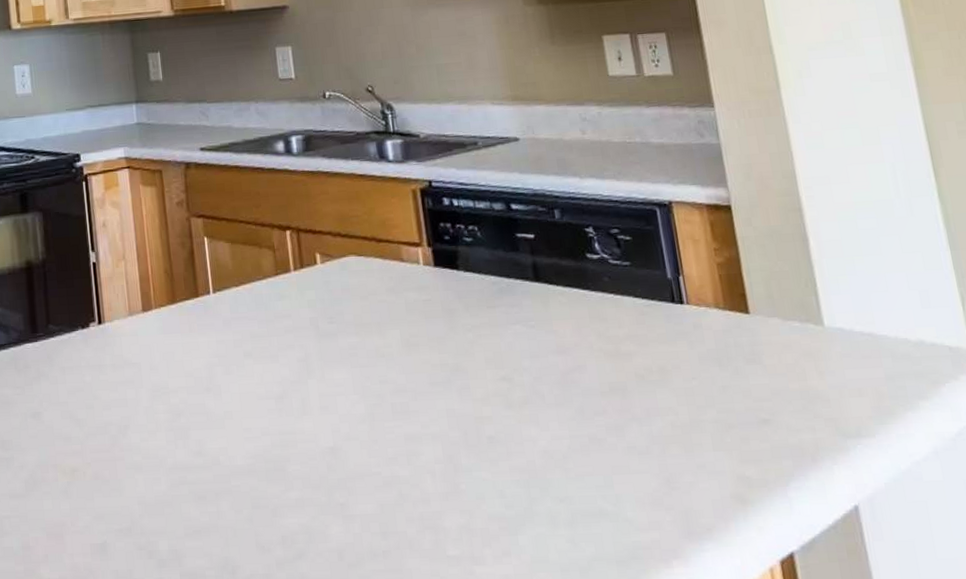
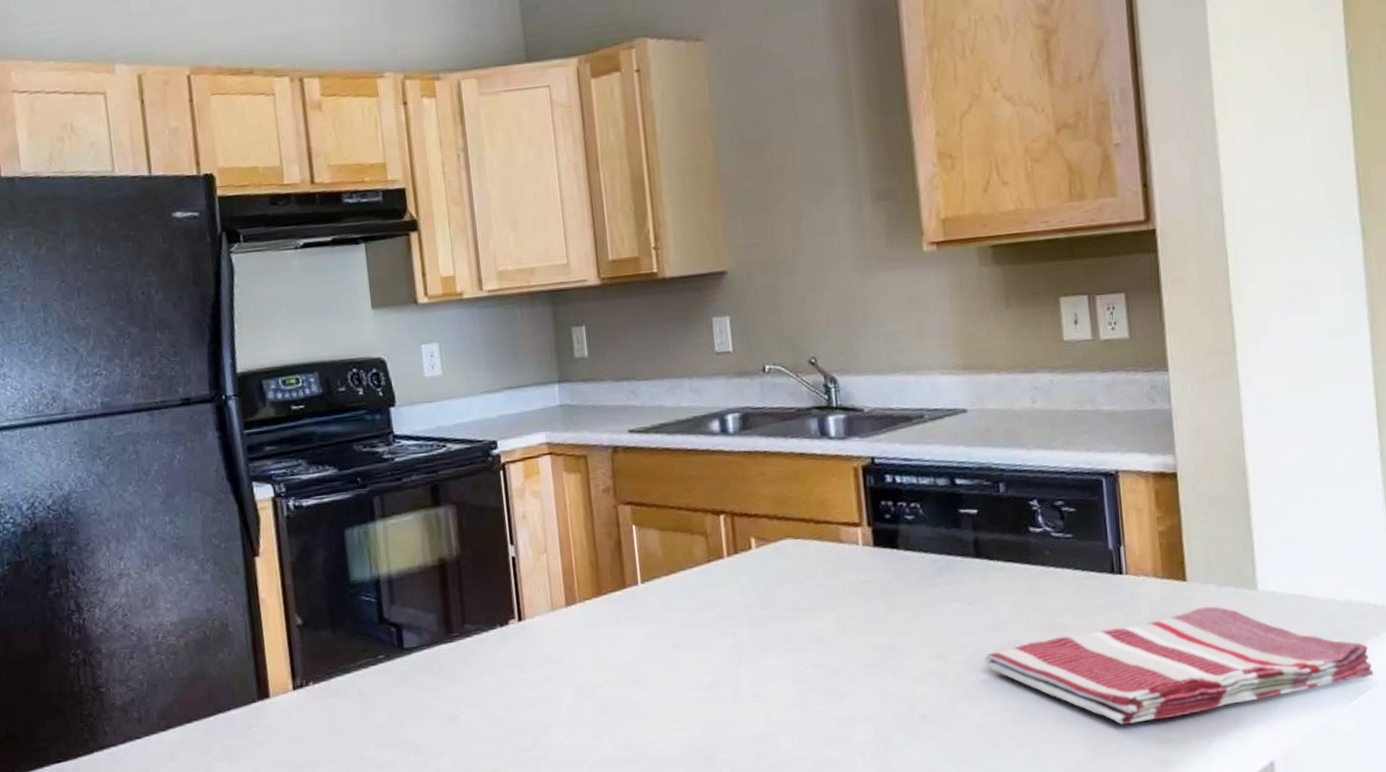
dish towel: none [549,340,957,458] -> present [984,606,1374,725]

